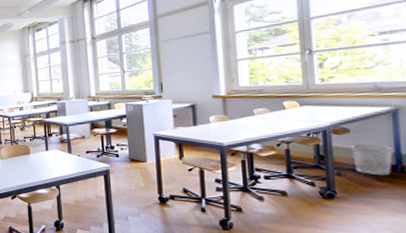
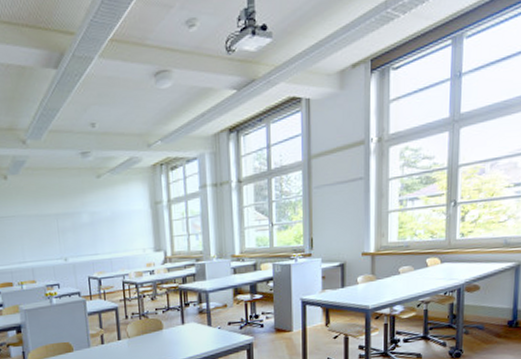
wastebasket: present [351,144,393,176] -> none [479,300,511,332]

